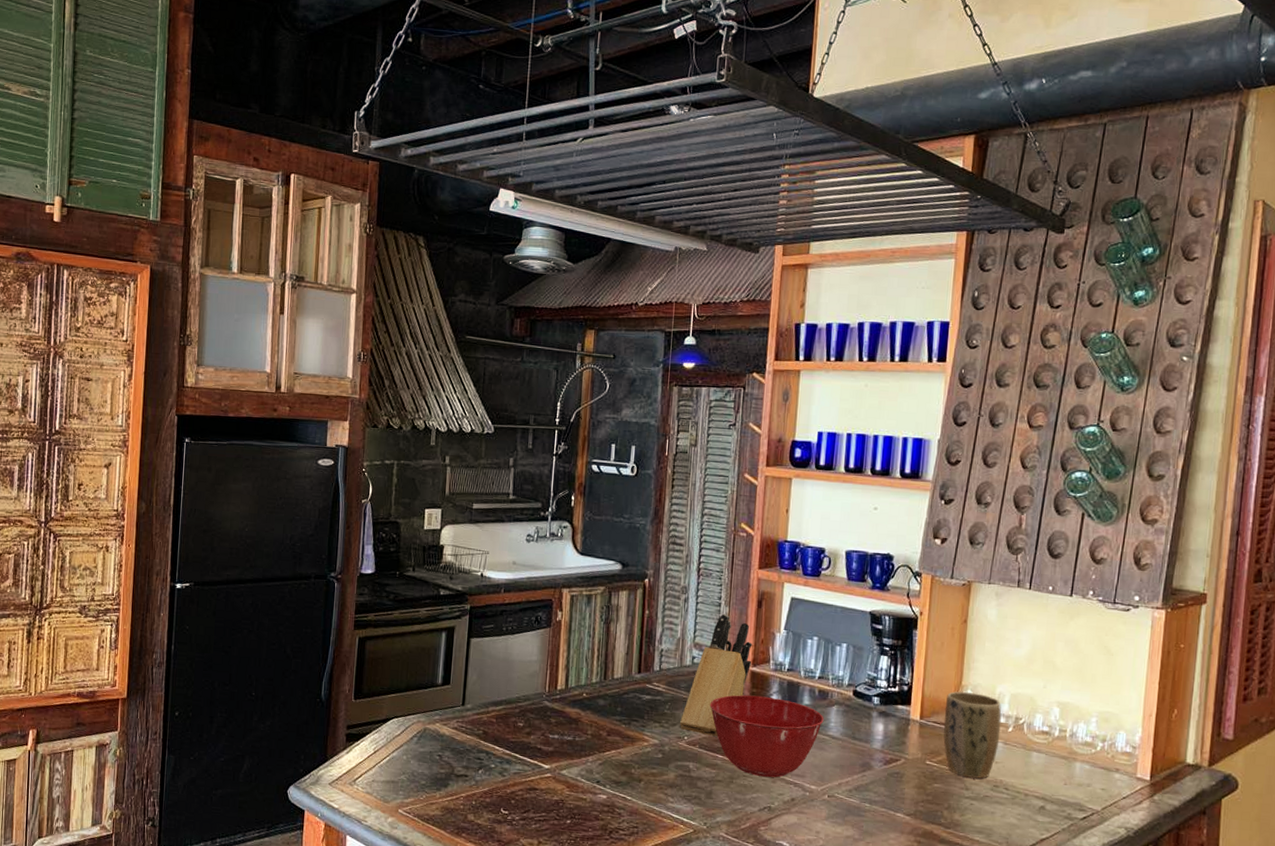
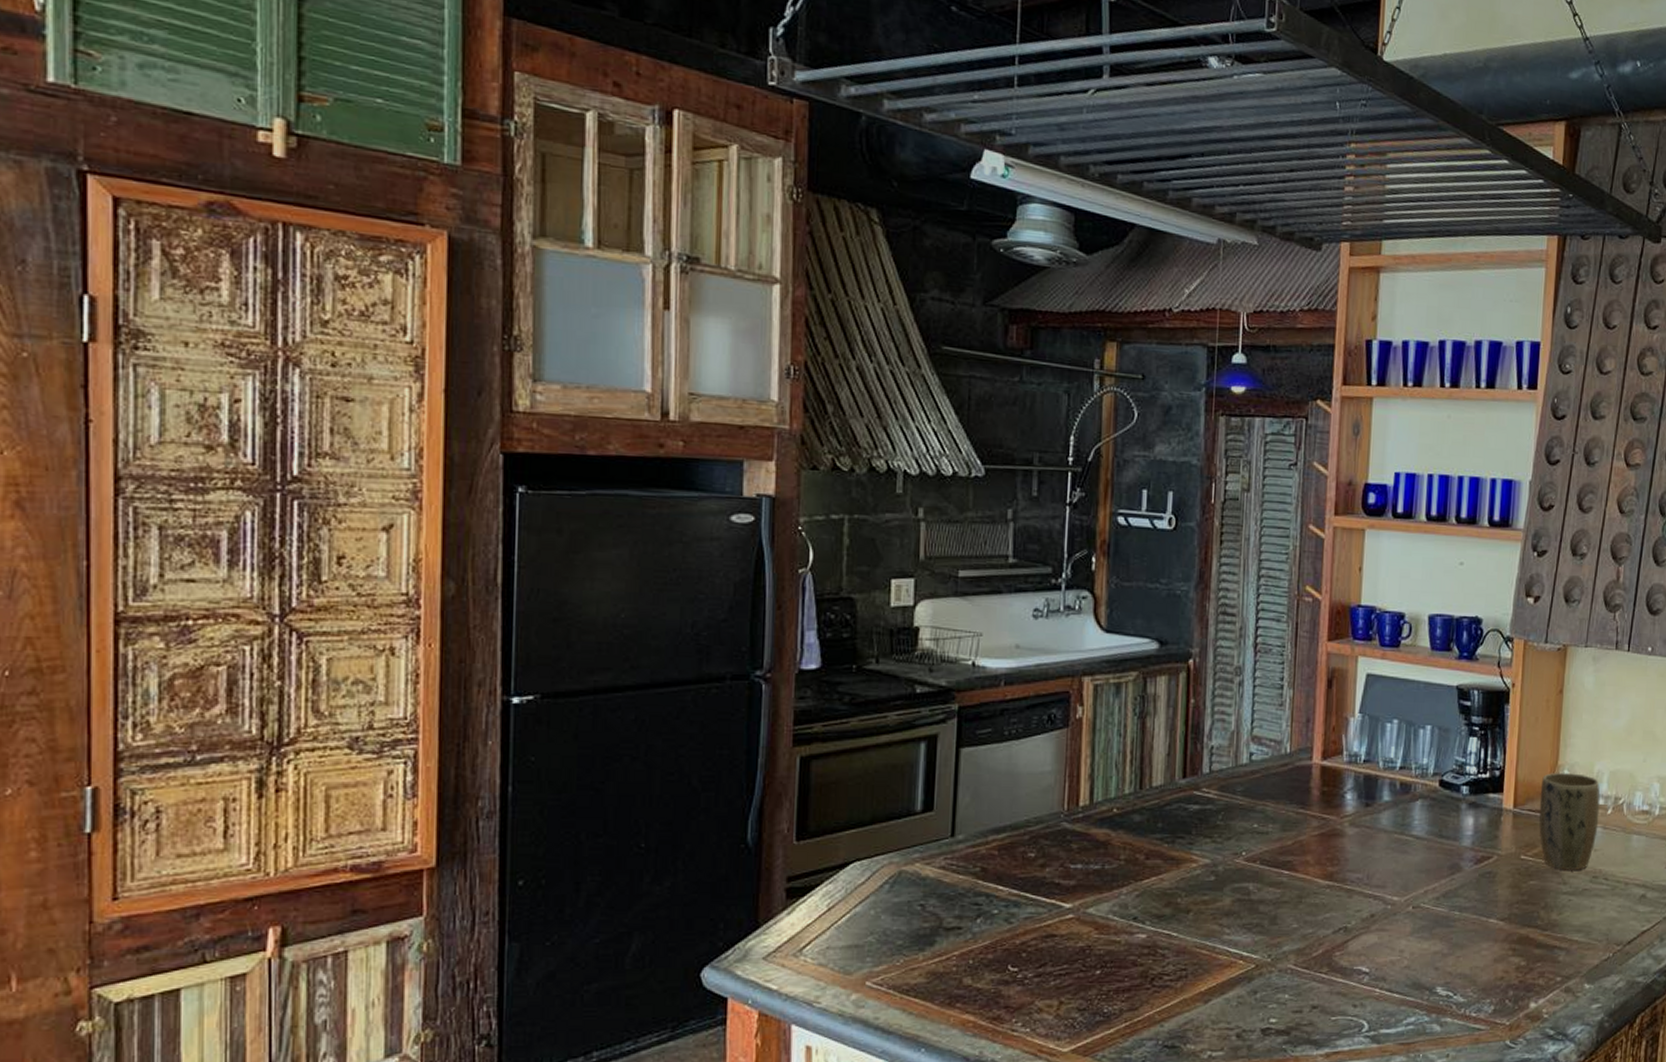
knife block: present [680,613,752,737] -> none [1236,698,1322,849]
mixing bowl: present [709,695,824,778] -> none [1272,795,1407,891]

